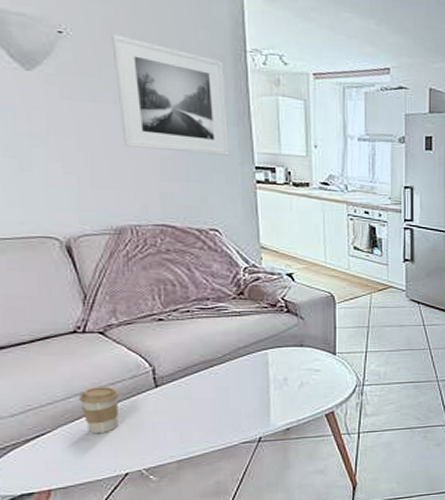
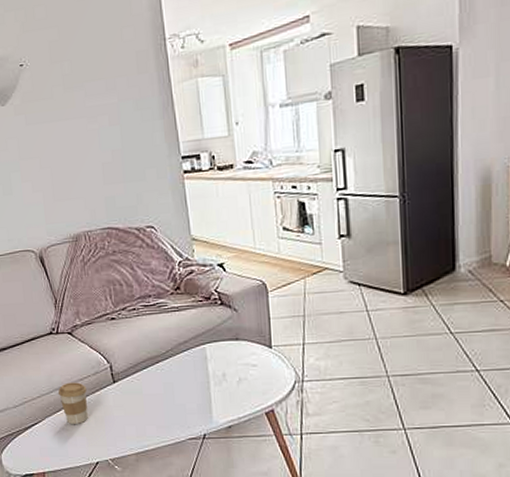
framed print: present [112,34,230,156] -> none [57,54,159,158]

